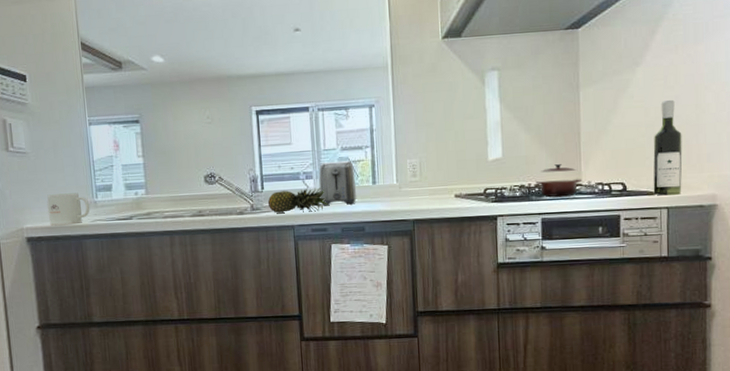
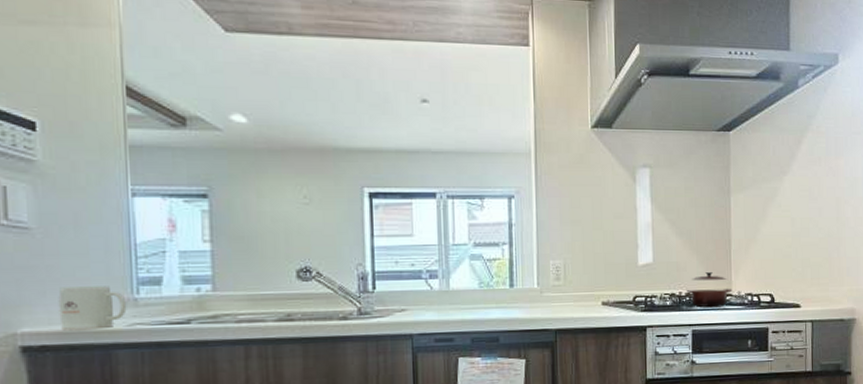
fruit: present [267,187,327,213] -> none [380,289,455,319]
toaster: present [319,160,357,206] -> none [445,258,491,312]
bottle: present [653,99,683,196] -> none [799,211,825,309]

